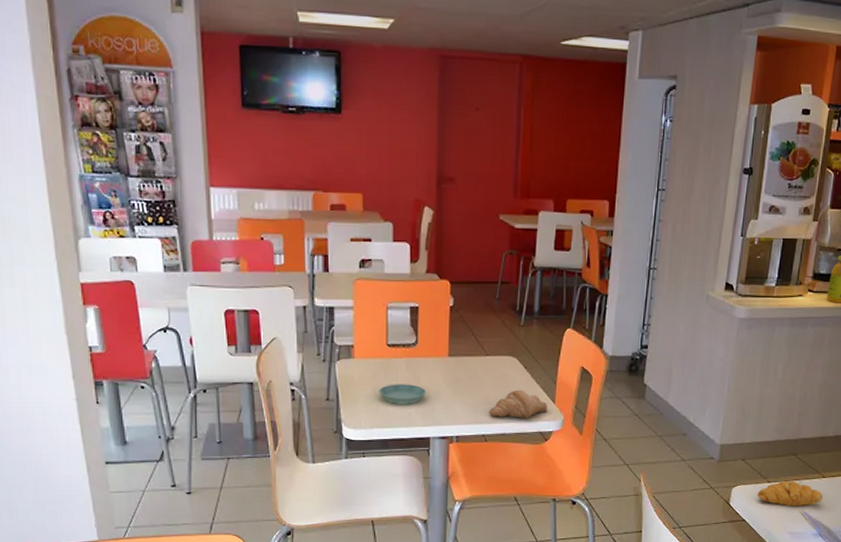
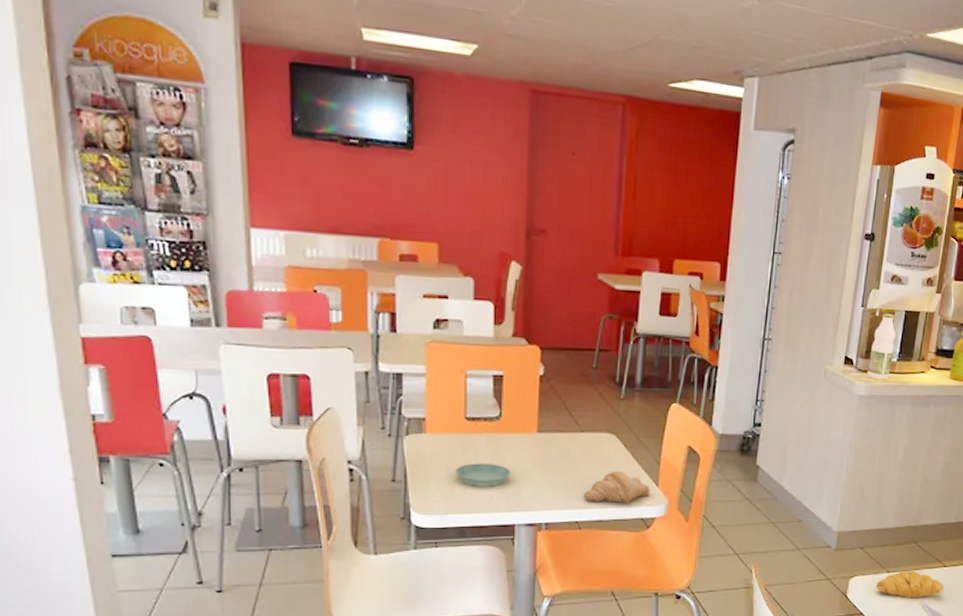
beverage bottle: none [746,241,775,304] -> present [866,313,897,380]

